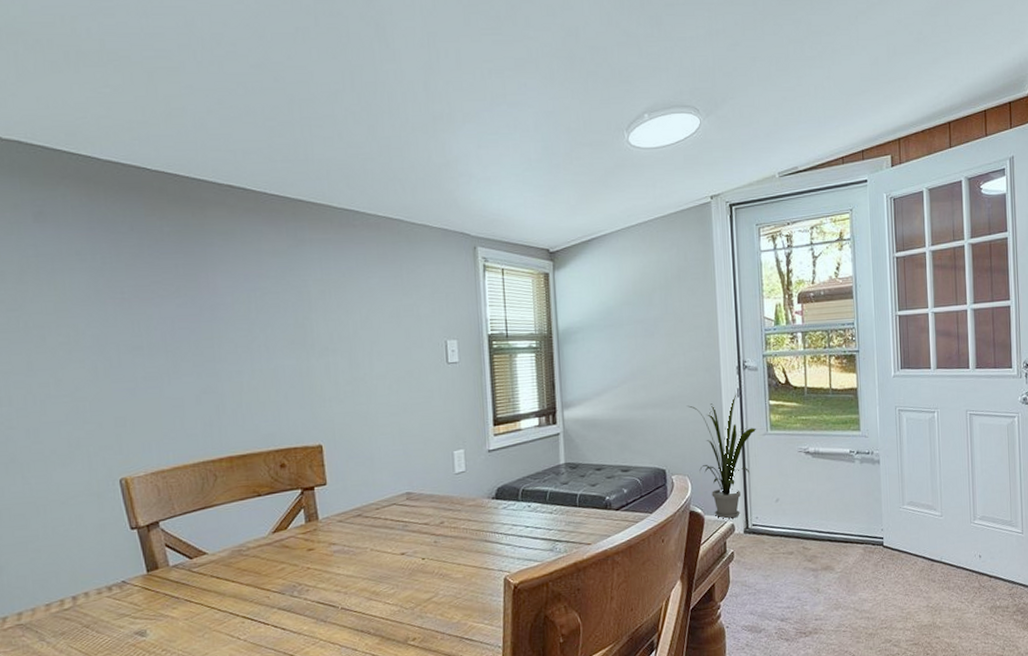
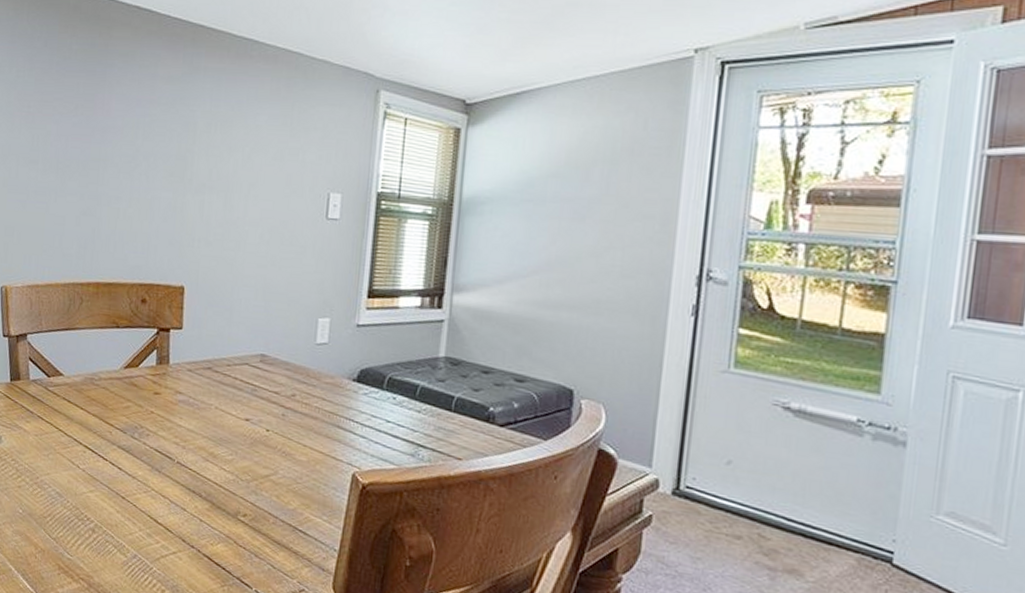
house plant: present [687,393,757,519] -> none [616,310,714,472]

